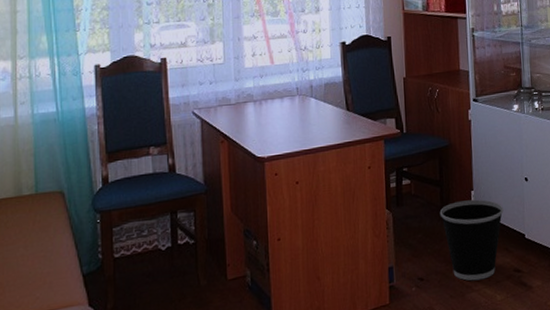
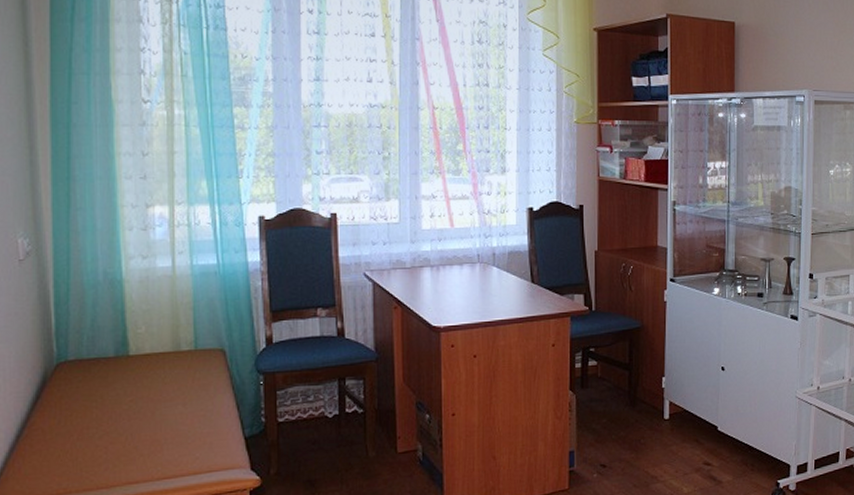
wastebasket: present [439,199,504,281] -> none [627,386,696,471]

